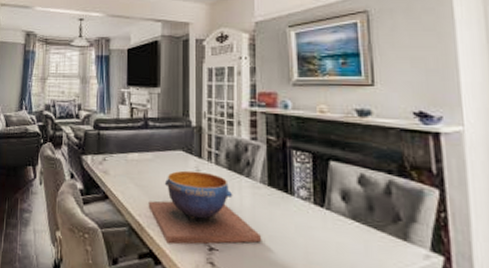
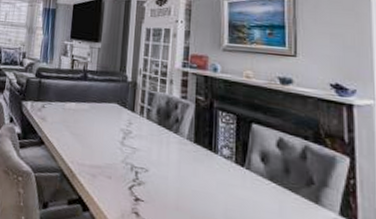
decorative bowl: present [148,170,262,245] -> none [81,122,185,197]

